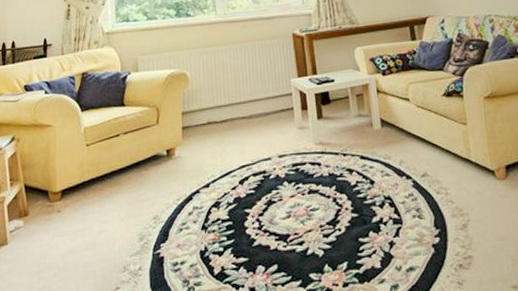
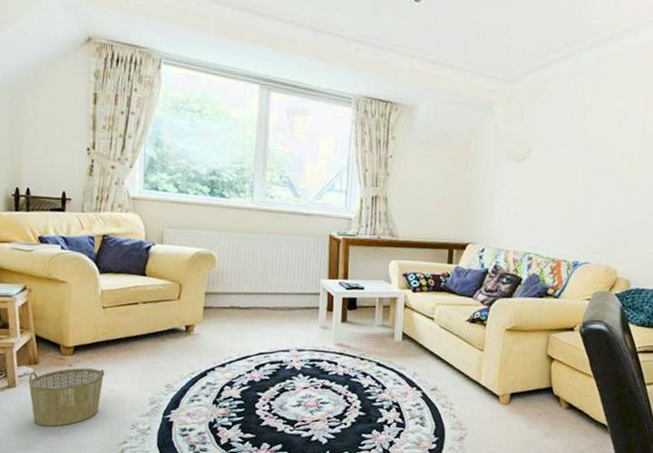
basket: none [19,211,93,284] -> present [28,368,105,427]

